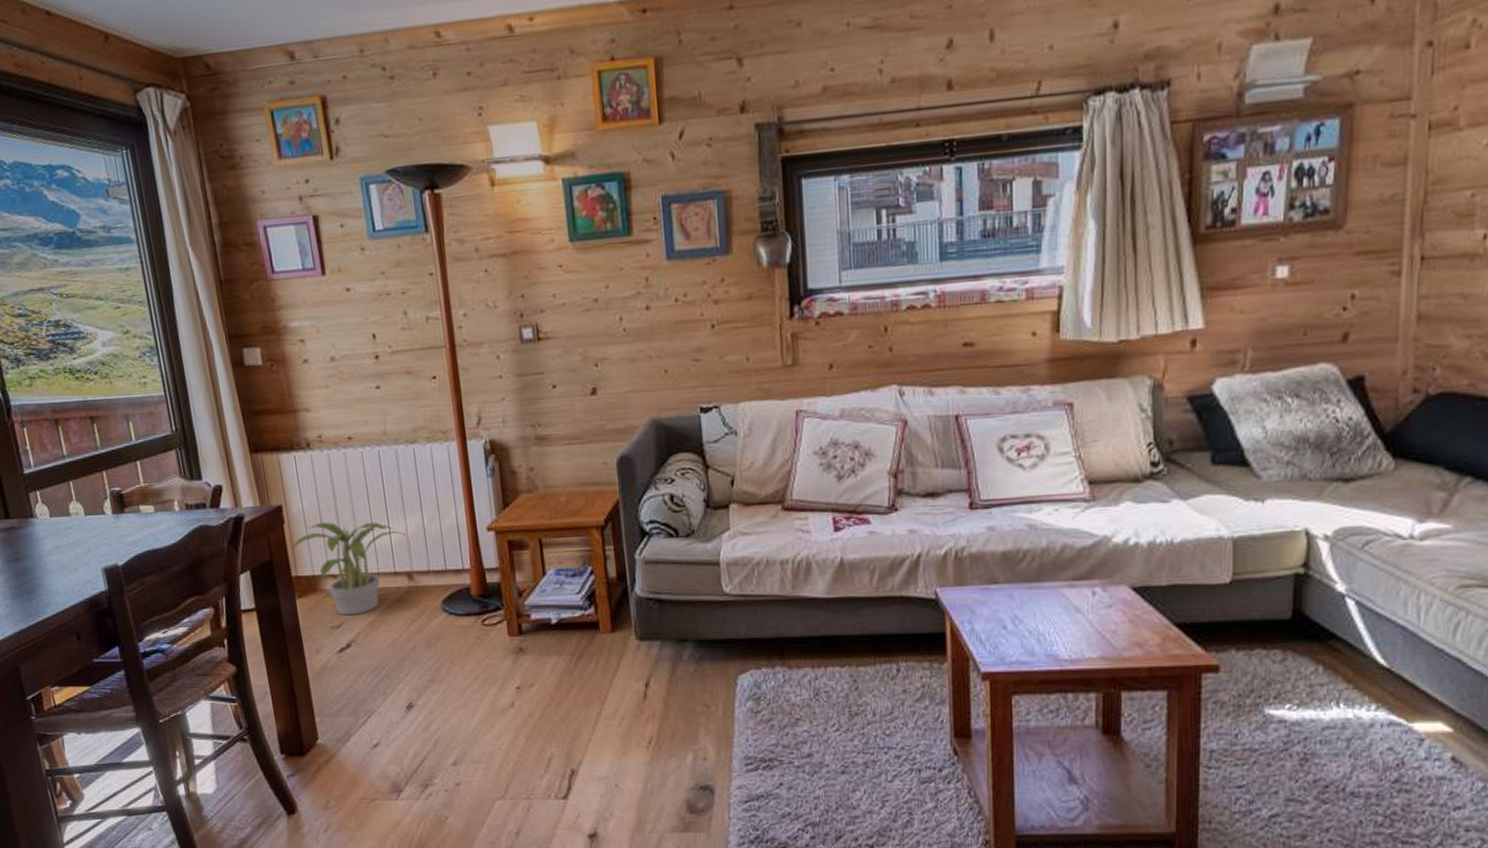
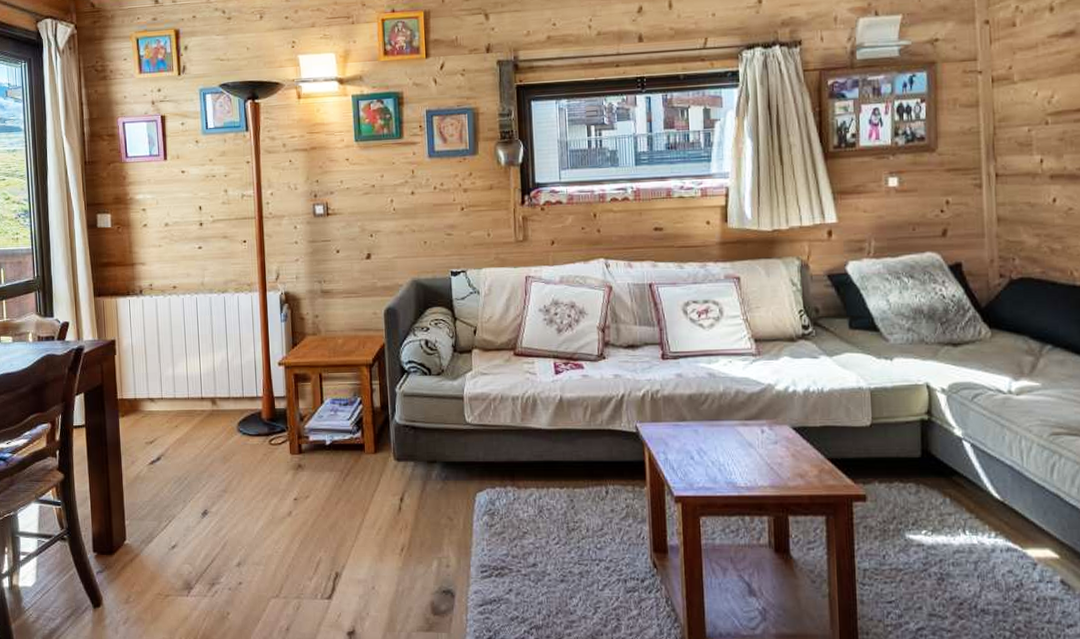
potted plant: present [290,522,406,616] -> none [119,354,213,433]

